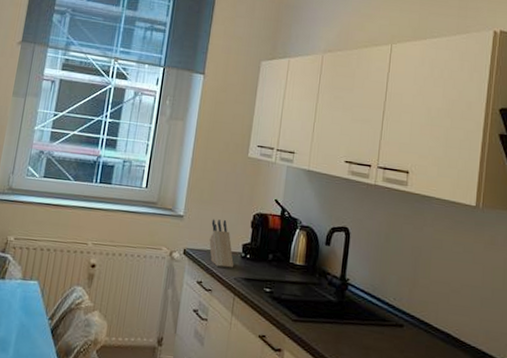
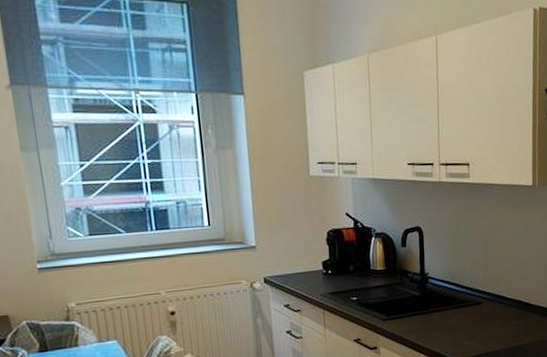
knife block: present [209,219,234,268] -> none [286,242,317,288]

